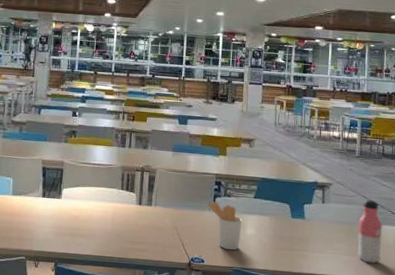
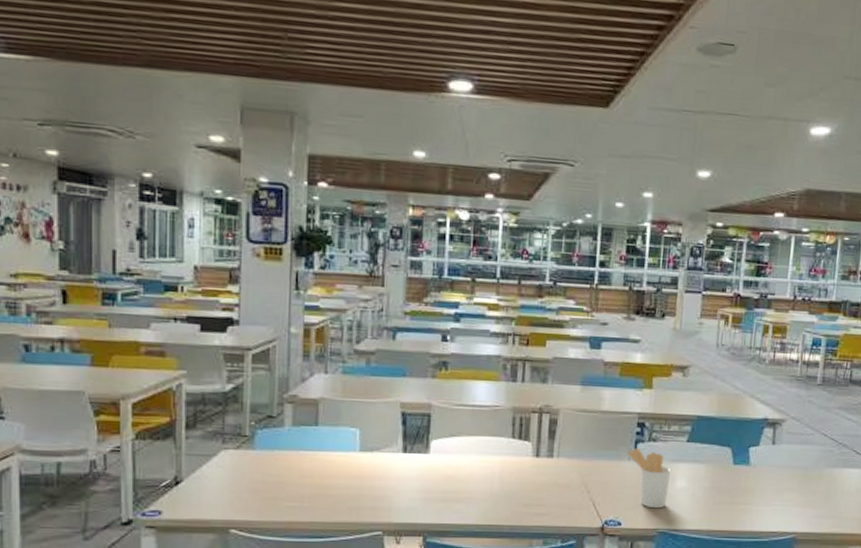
water bottle: present [357,199,382,264] -> none [811,437,844,515]

